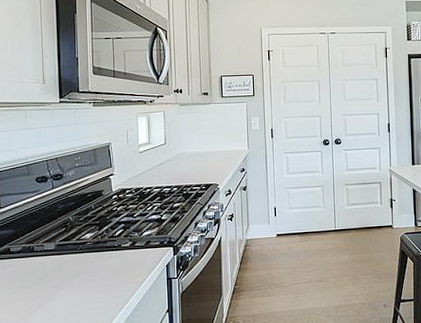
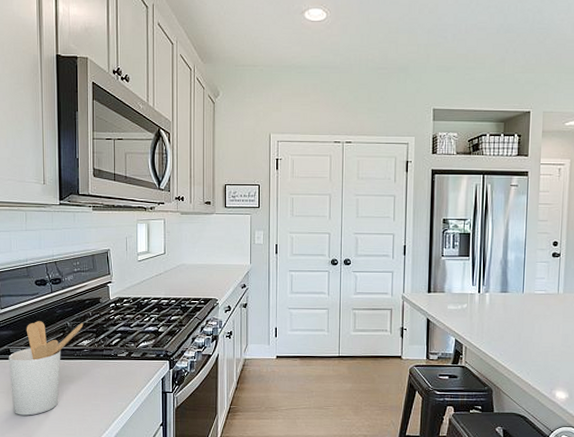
utensil holder: none [8,217,86,315] -> present [8,321,84,416]

